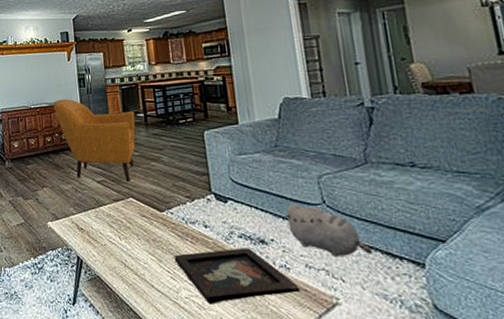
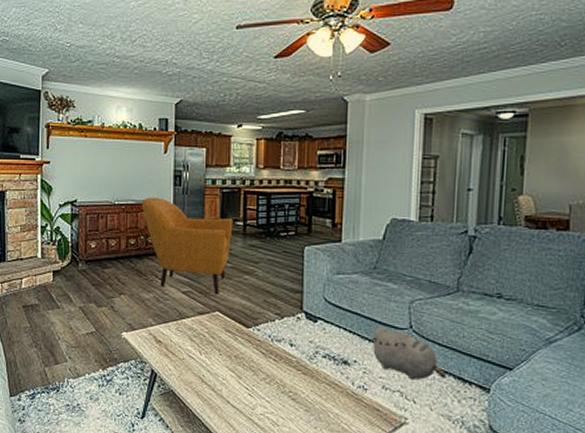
decorative tray: present [174,248,301,304] -> none [255,367,374,421]

